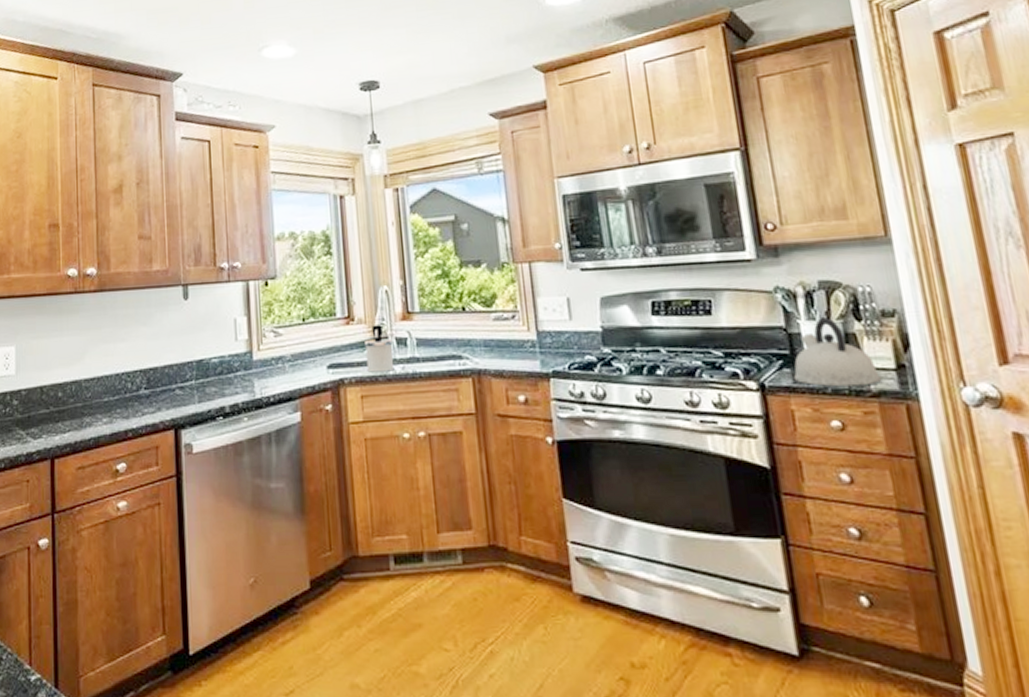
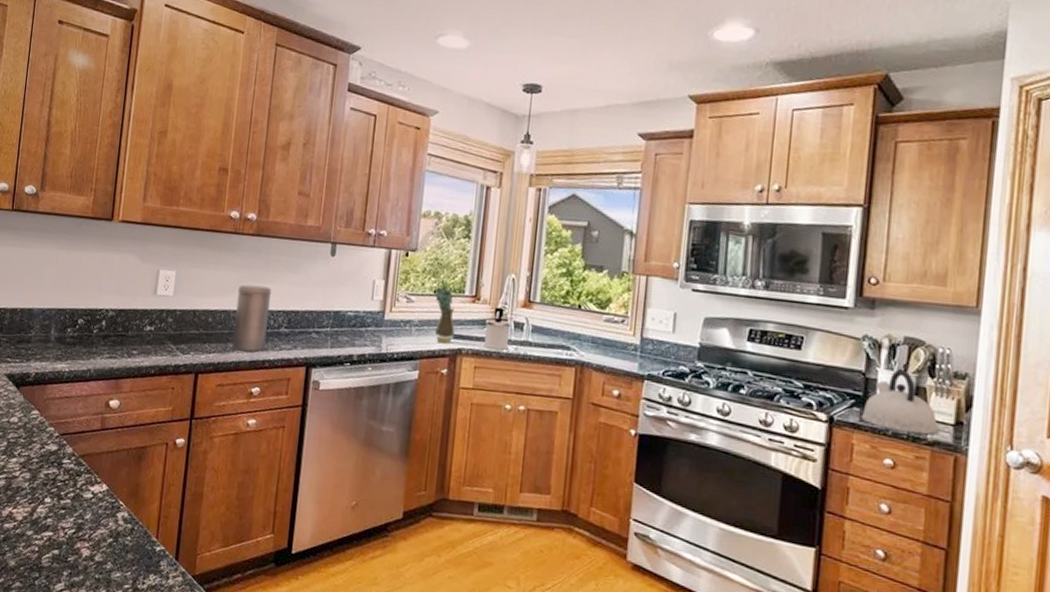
canister: none [86,346,127,424] -> present [231,284,272,353]
vase: none [303,311,333,377] -> present [434,284,455,345]

